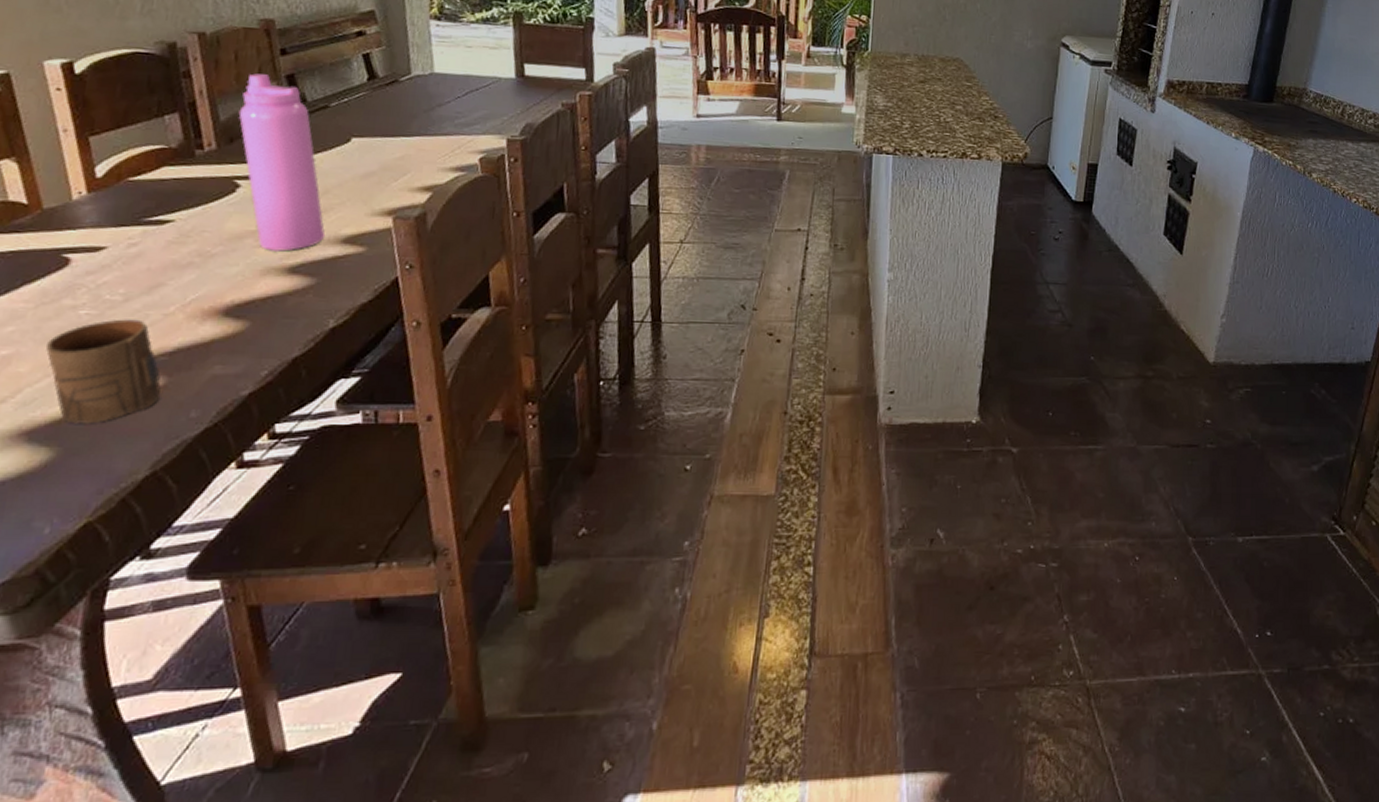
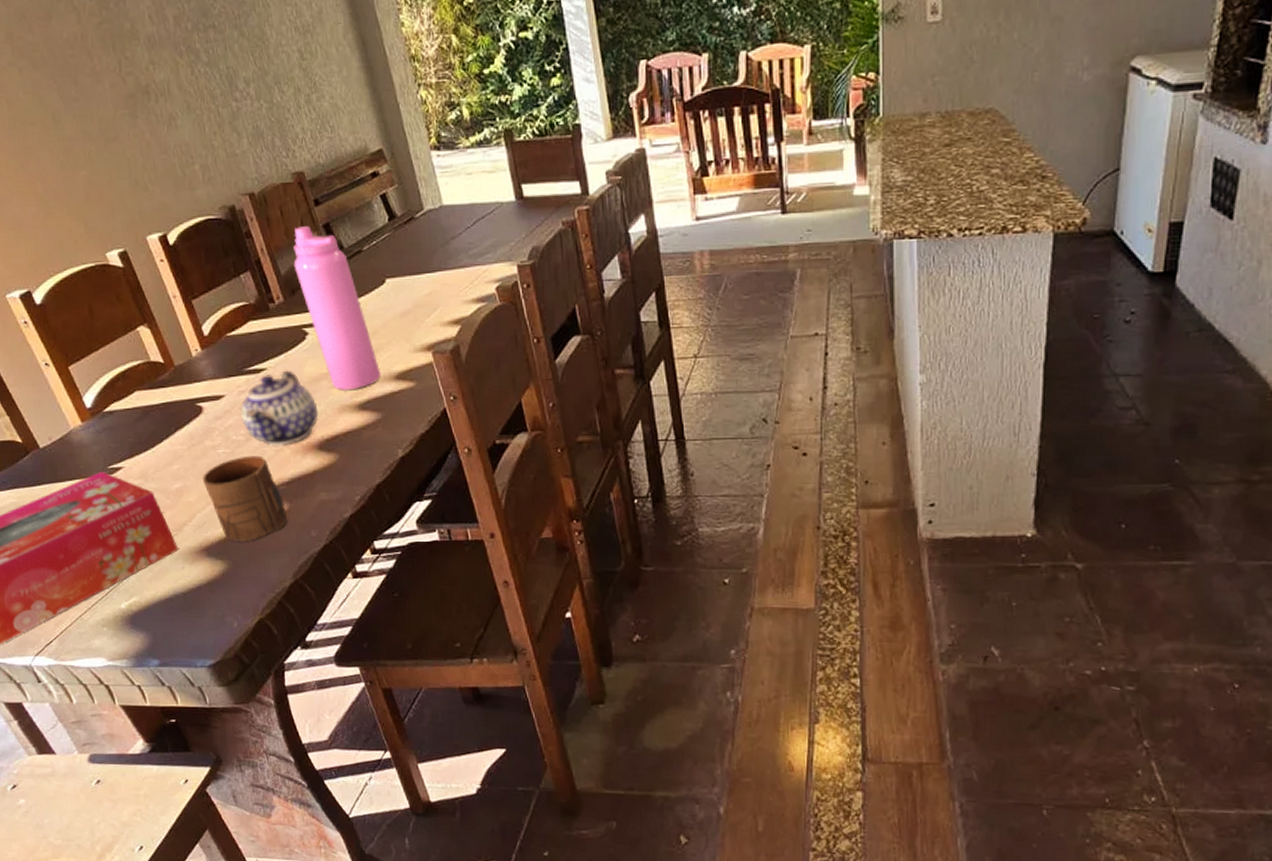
teapot: none [123,224,234,311] -> present [240,370,319,447]

